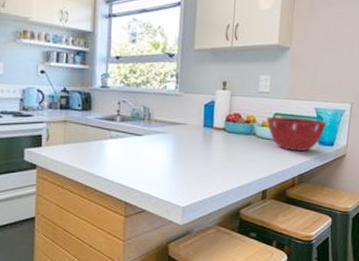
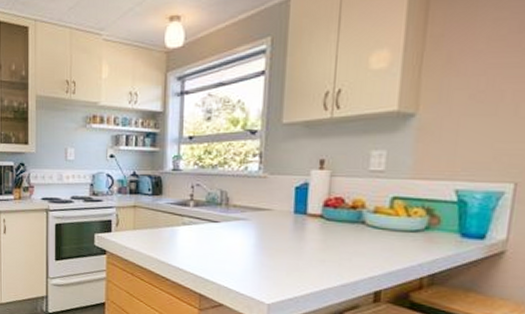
mixing bowl: present [266,116,328,151] -> none [380,201,475,245]

